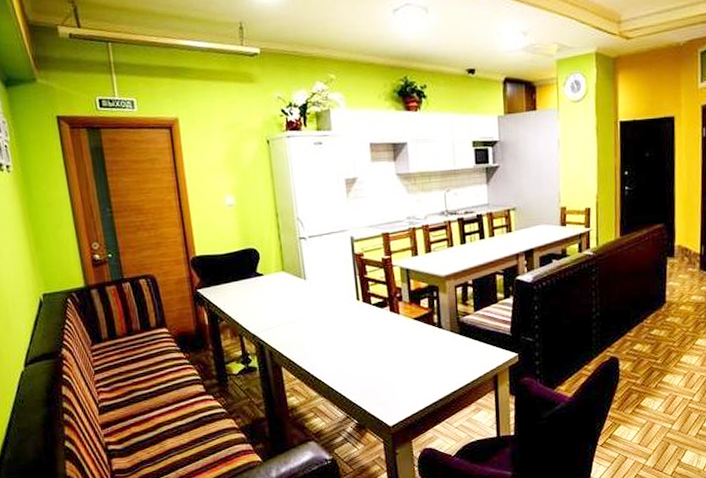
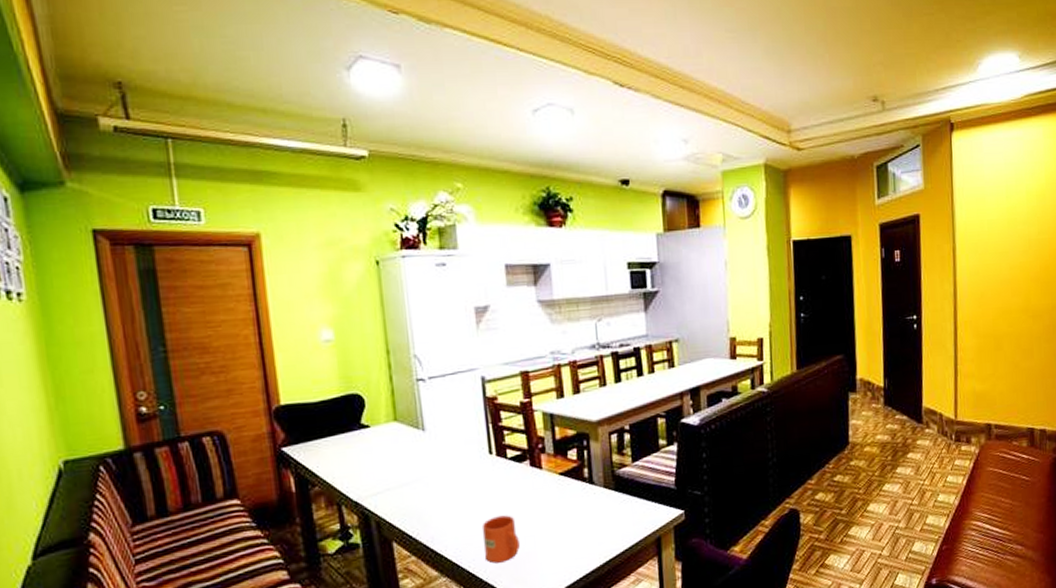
mug: none [351,350,381,389] -> present [481,515,520,564]

